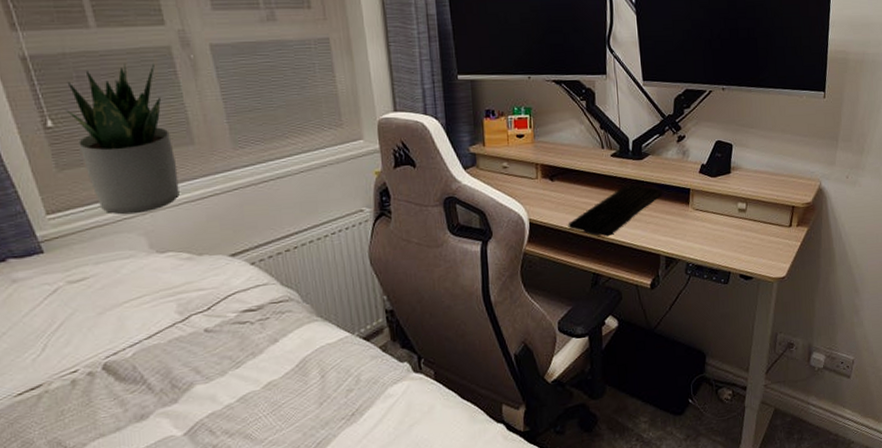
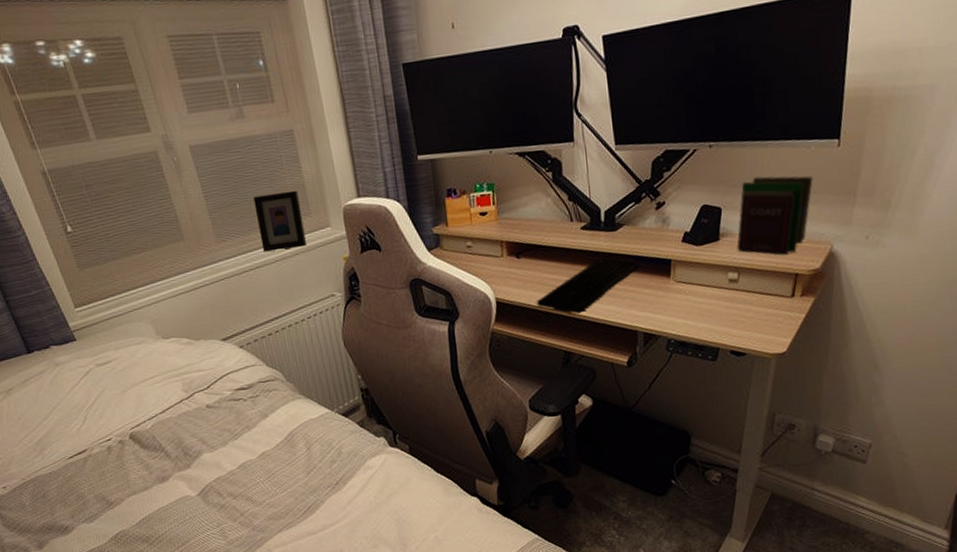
planter: present [65,63,180,215] -> none [78,169,176,307]
picture frame: none [279,99,337,162] -> present [253,190,308,252]
books: none [745,119,805,189] -> present [736,176,813,255]

